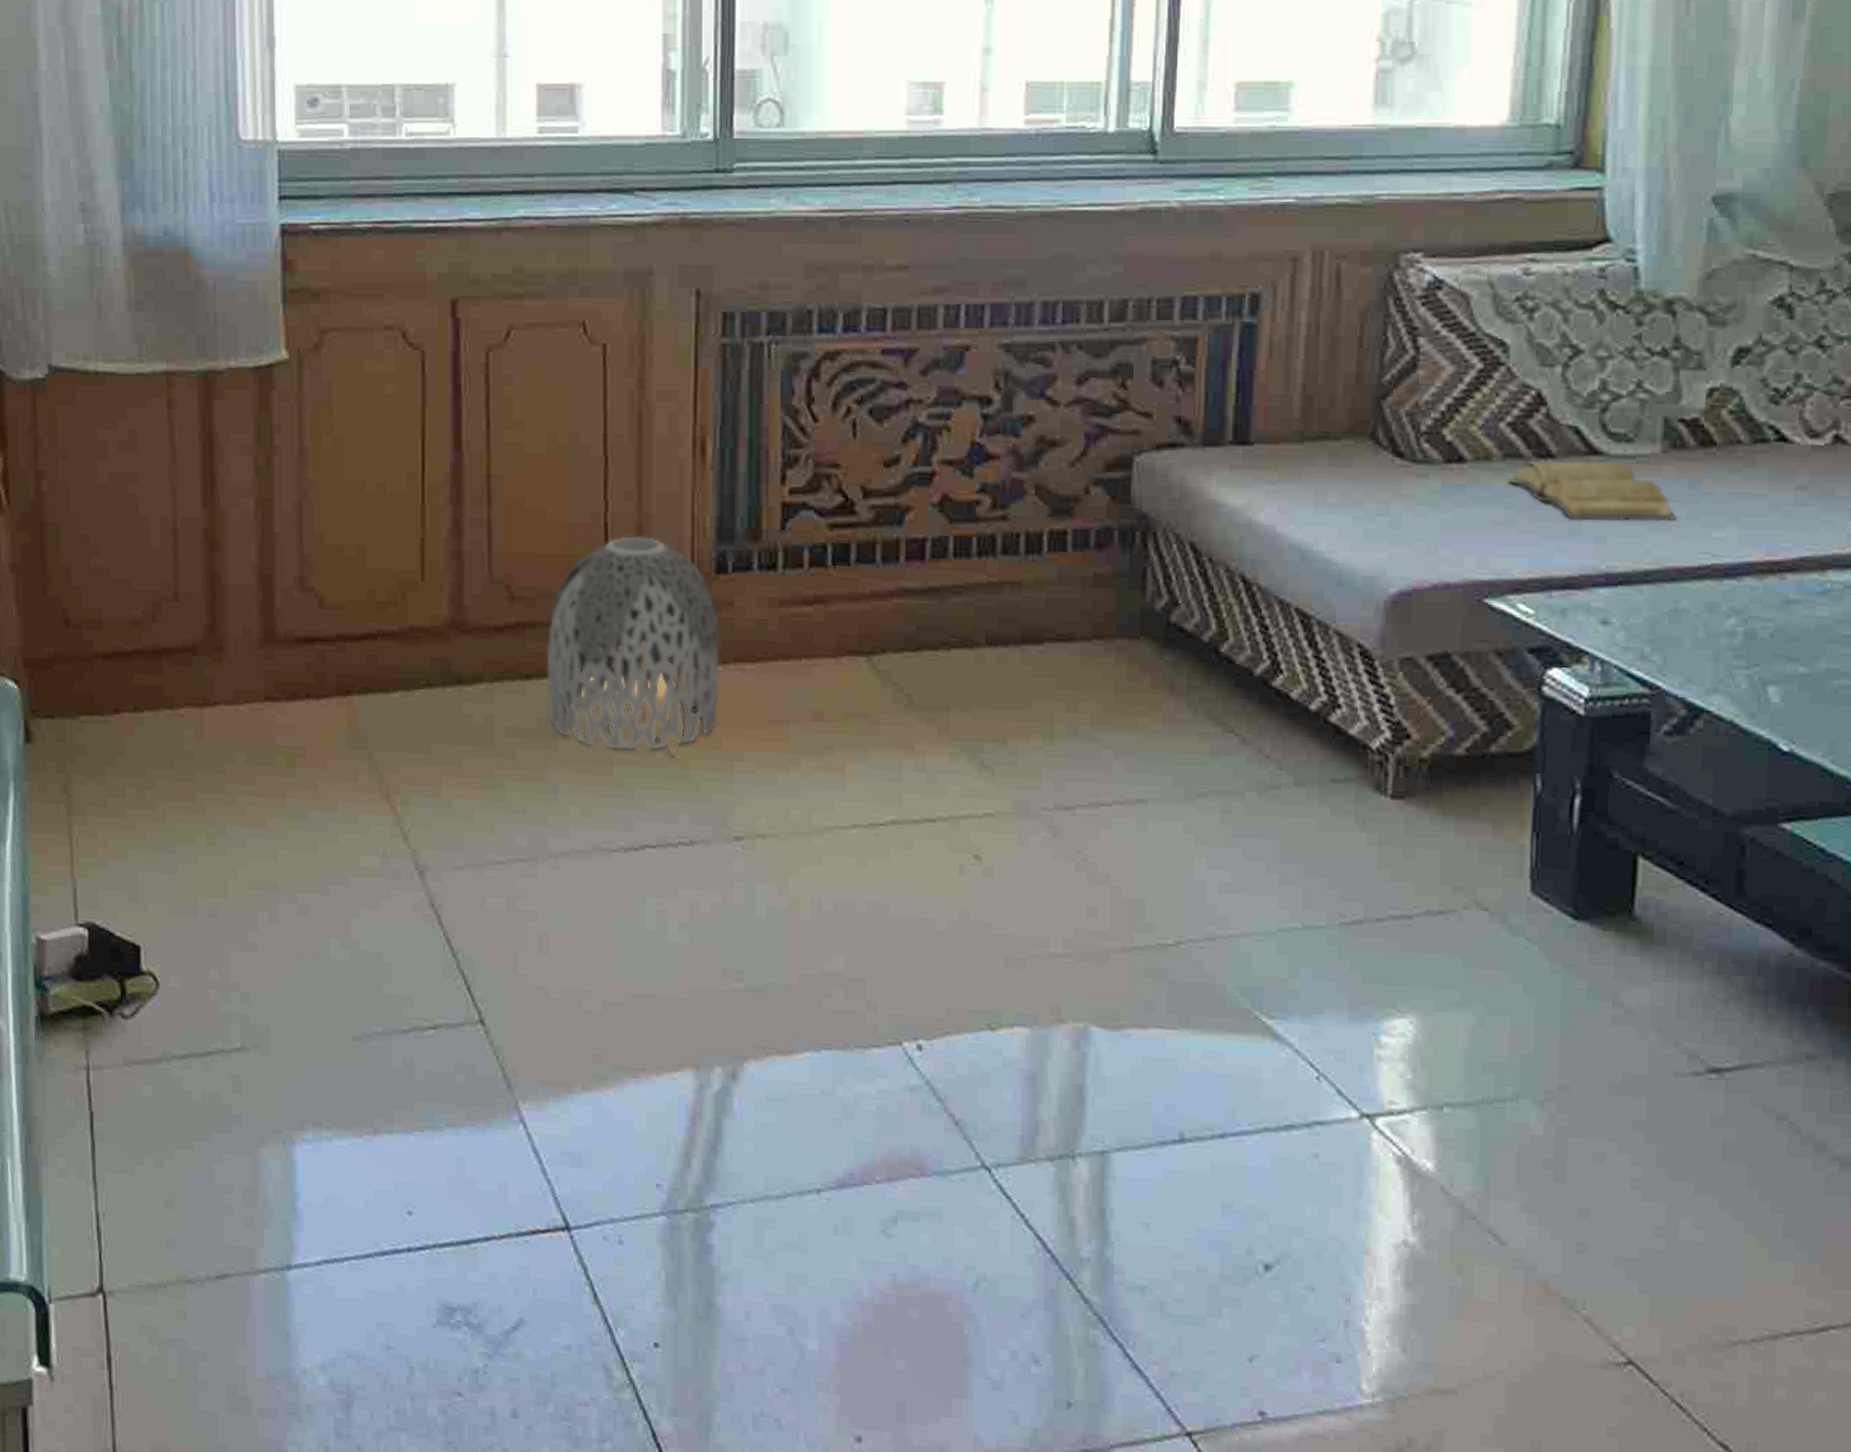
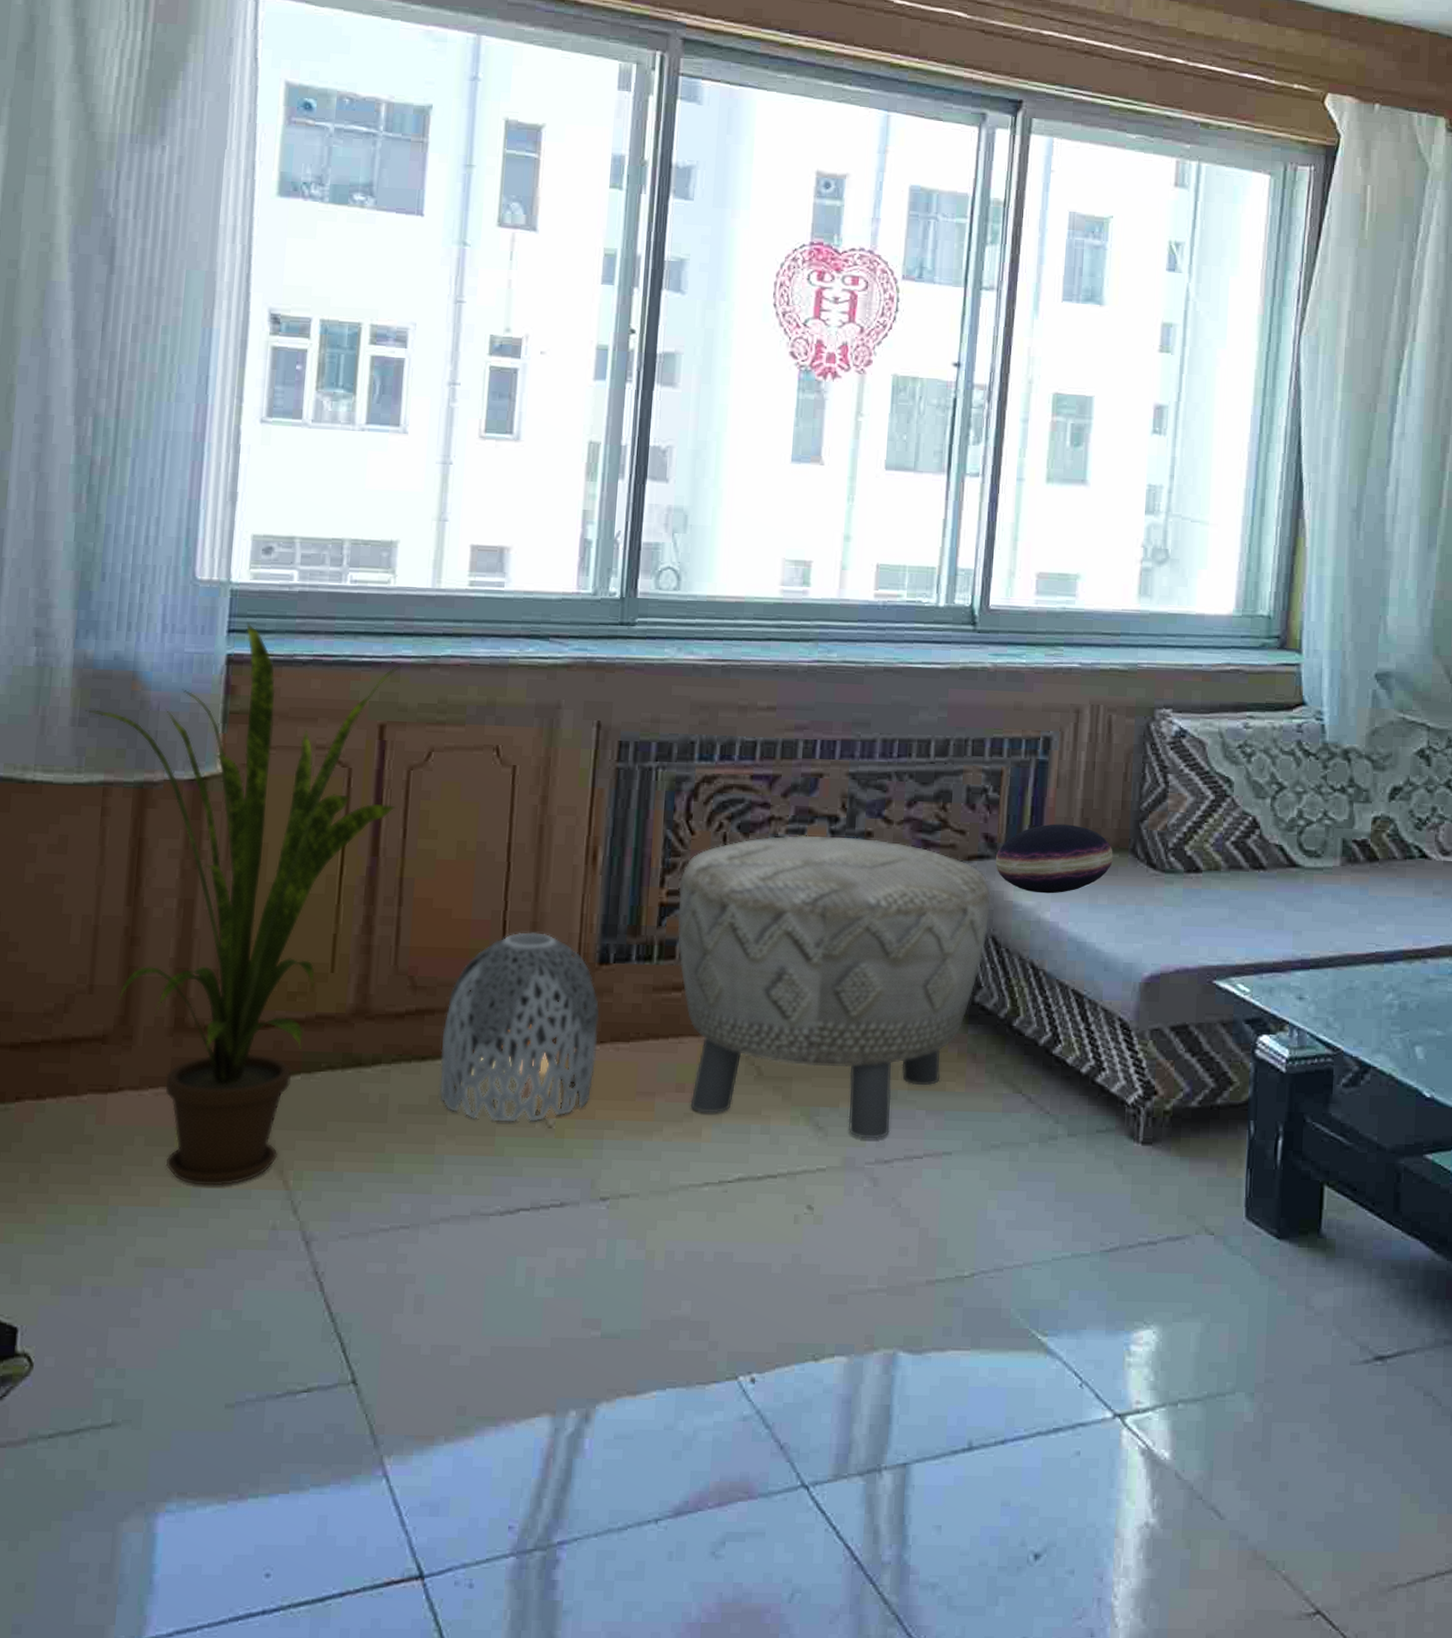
house plant: none [140,187,477,809] -> present [85,623,403,1186]
ottoman: none [804,421,1187,782] -> present [678,835,991,1139]
cushion: none [1191,403,1346,491] -> present [995,824,1113,894]
diary: present [1508,460,1677,522] -> none [1232,871,1351,919]

